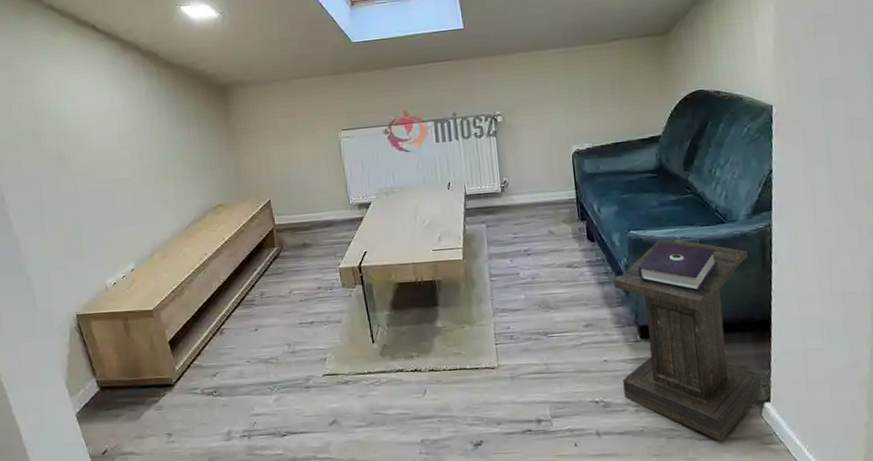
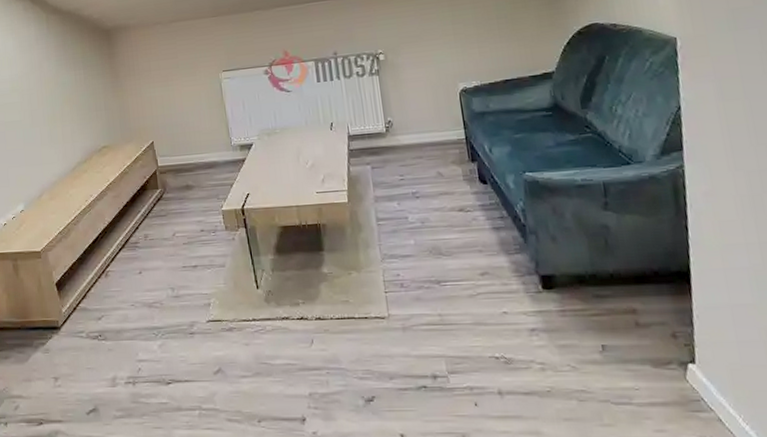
lectern: present [613,237,762,442] -> none [509,180,685,407]

